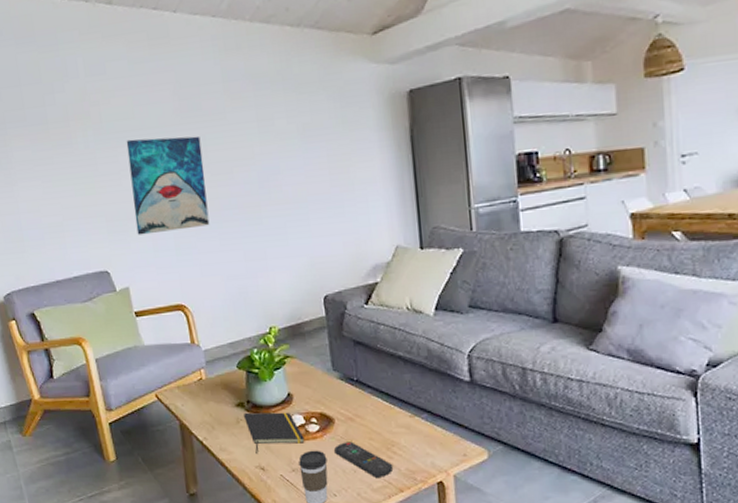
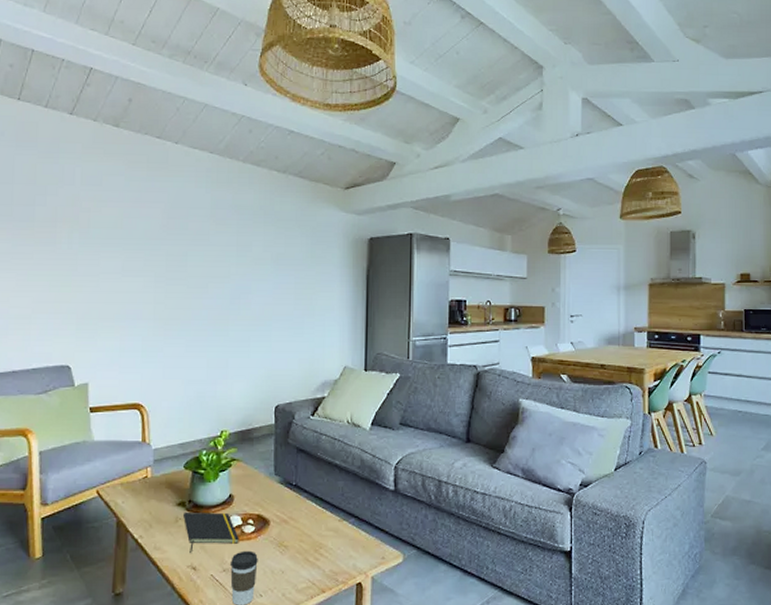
wall art: present [126,136,210,235] -> none [106,246,182,335]
remote control: present [334,441,394,477] -> none [266,543,319,578]

